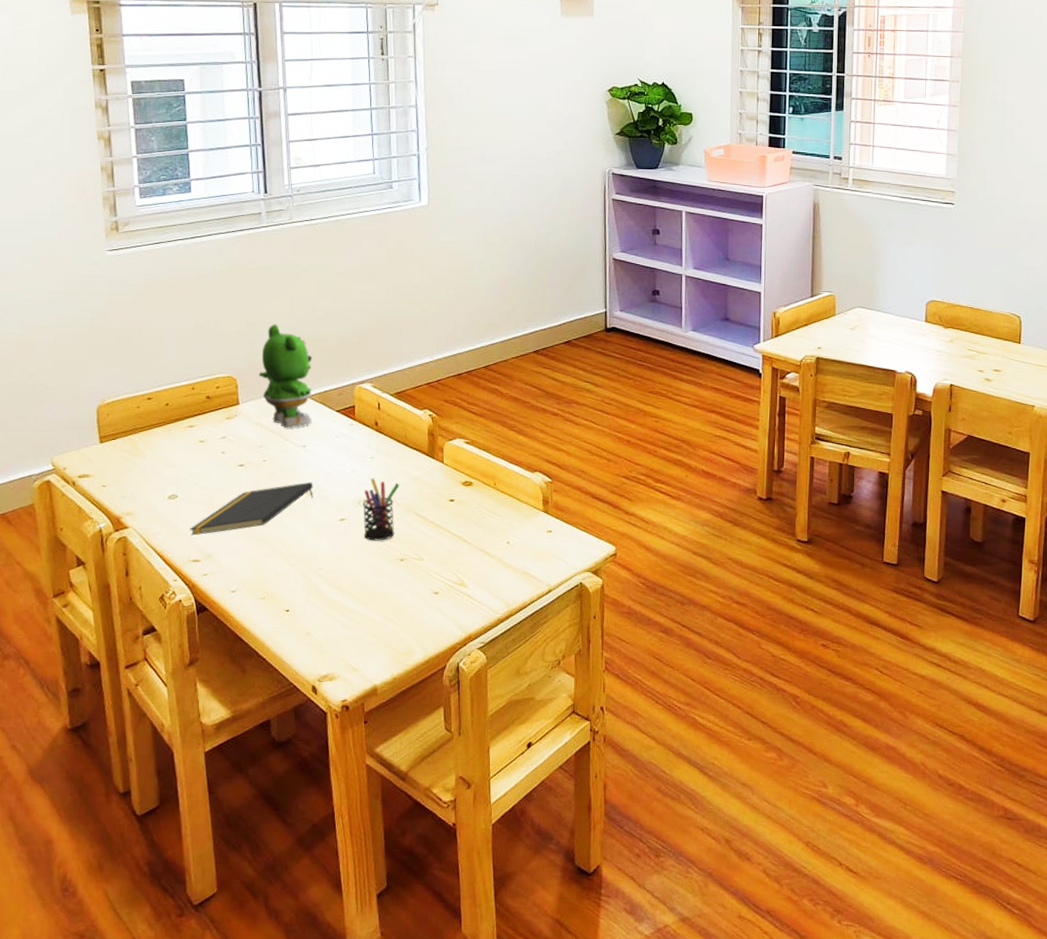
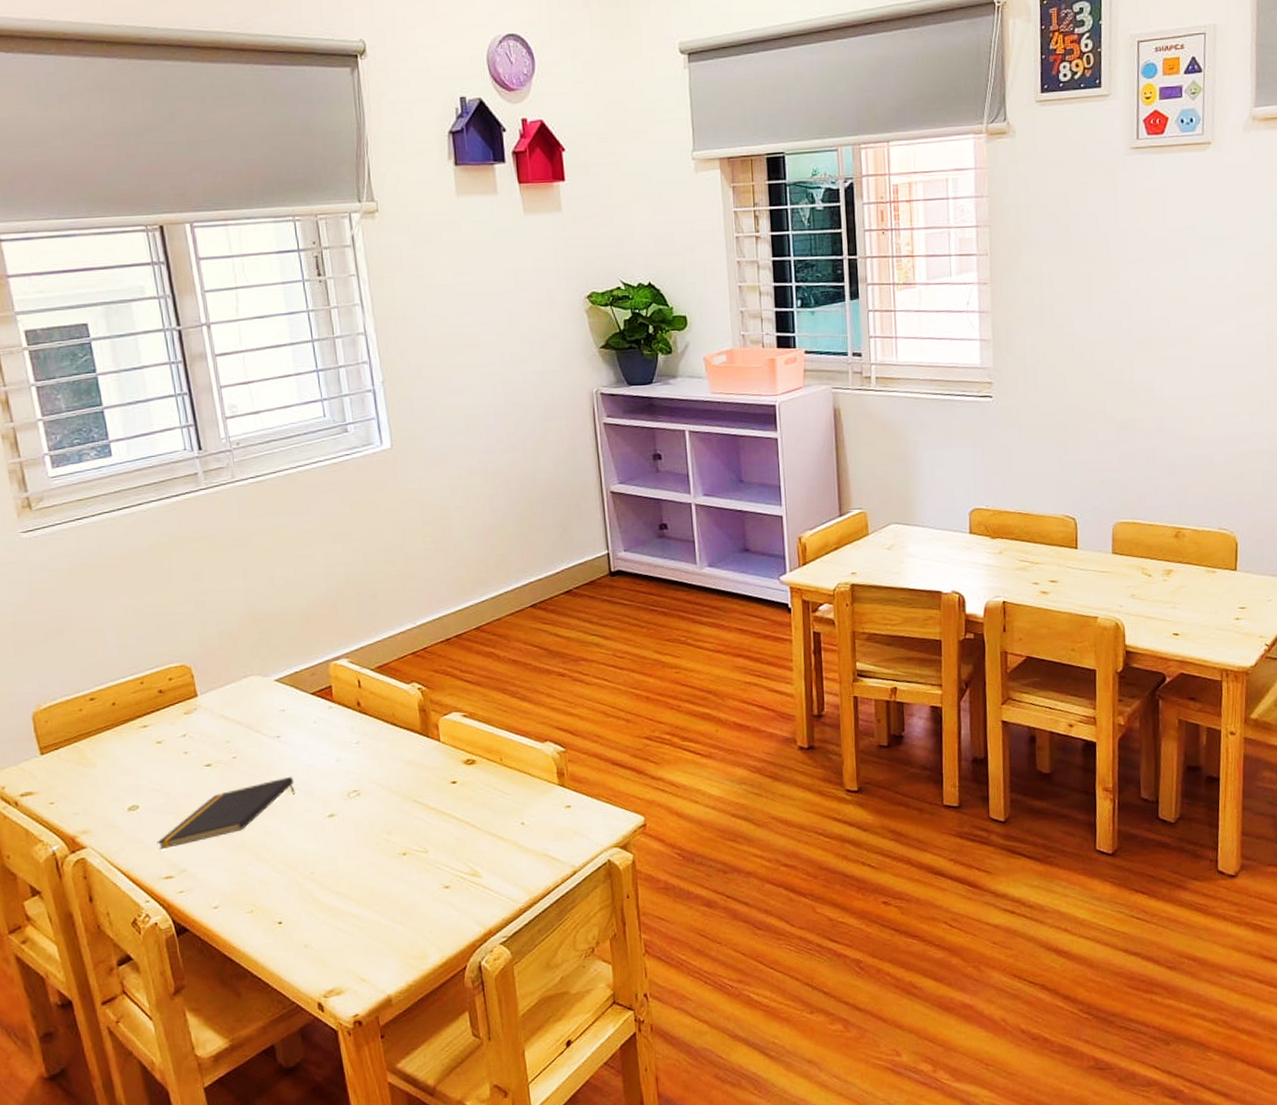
toy bear: present [259,324,312,429] -> none [216,601,284,719]
pen holder: present [362,478,400,541] -> none [352,765,393,836]

